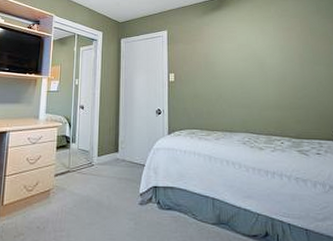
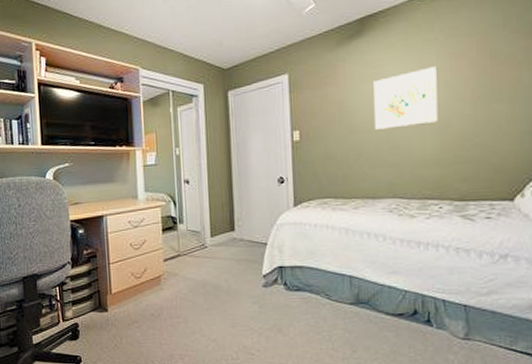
wall art: none [229,36,277,78] -> present [373,66,438,130]

